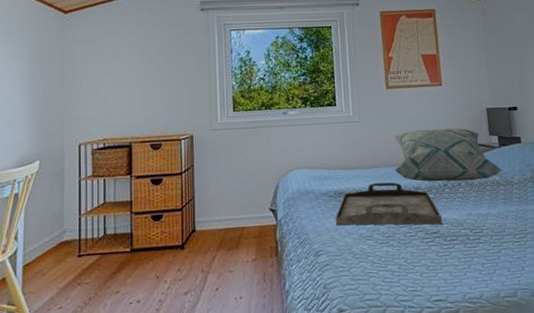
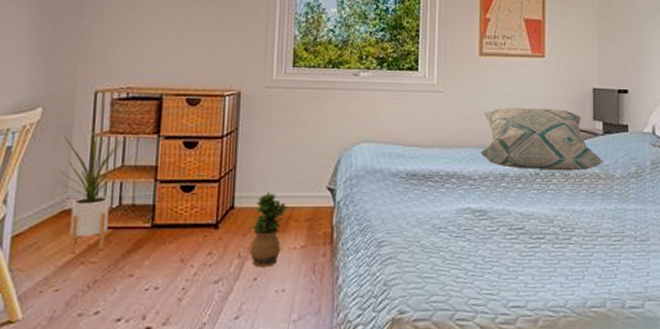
house plant: none [52,170,114,278] -> present [53,124,135,254]
potted plant: none [210,215,238,279] -> present [250,192,287,267]
serving tray: present [335,182,443,226] -> none [404,166,530,219]

